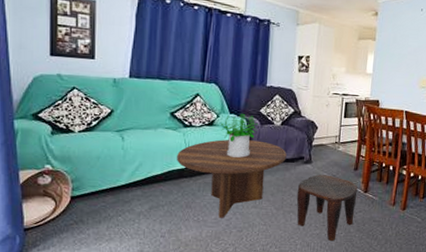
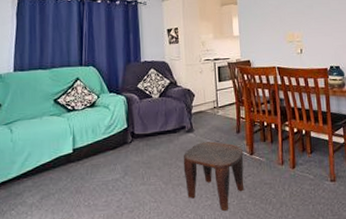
coffee table: present [177,139,287,218] -> none [63,115,168,200]
potted plant: present [220,113,258,158] -> none [101,91,137,136]

